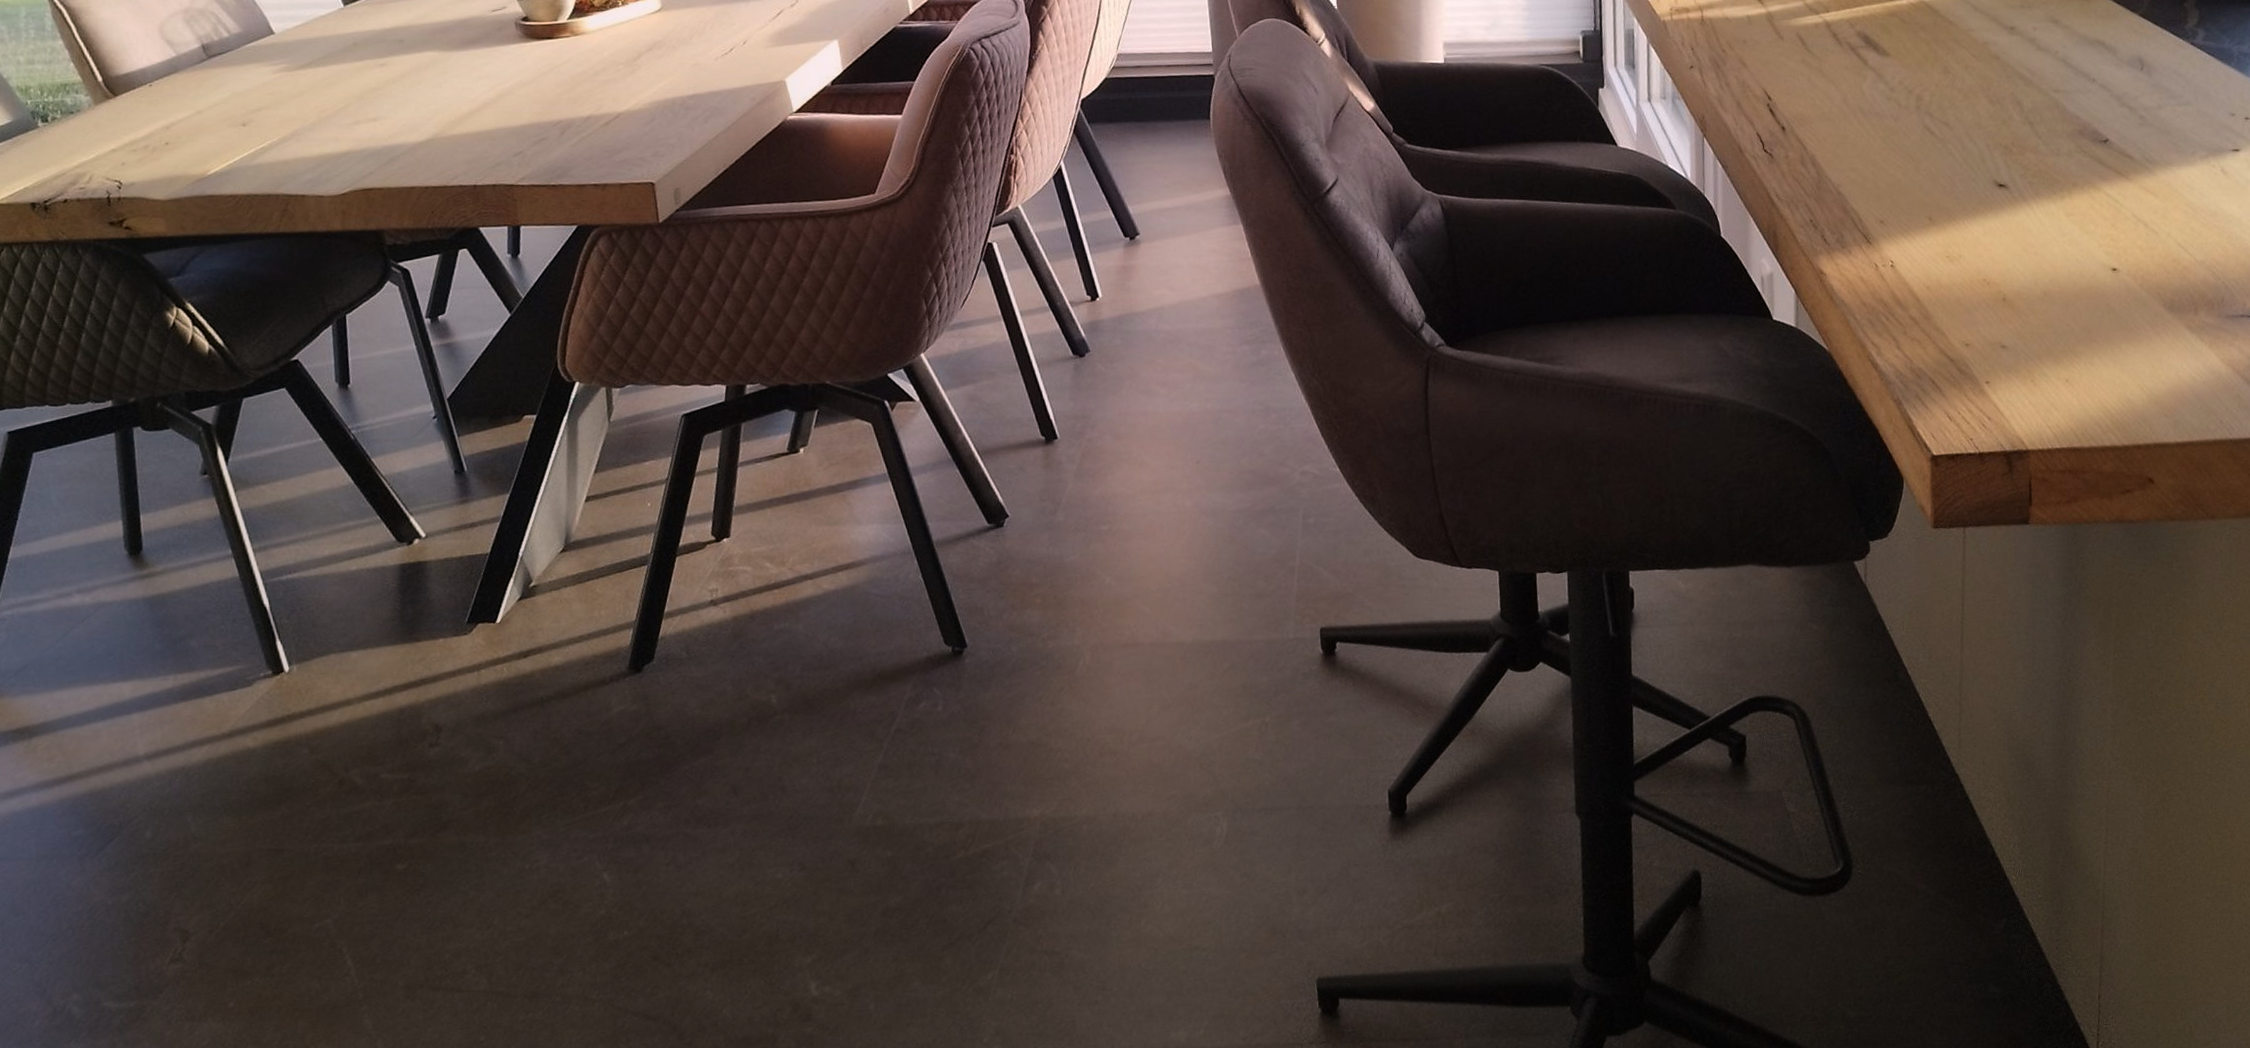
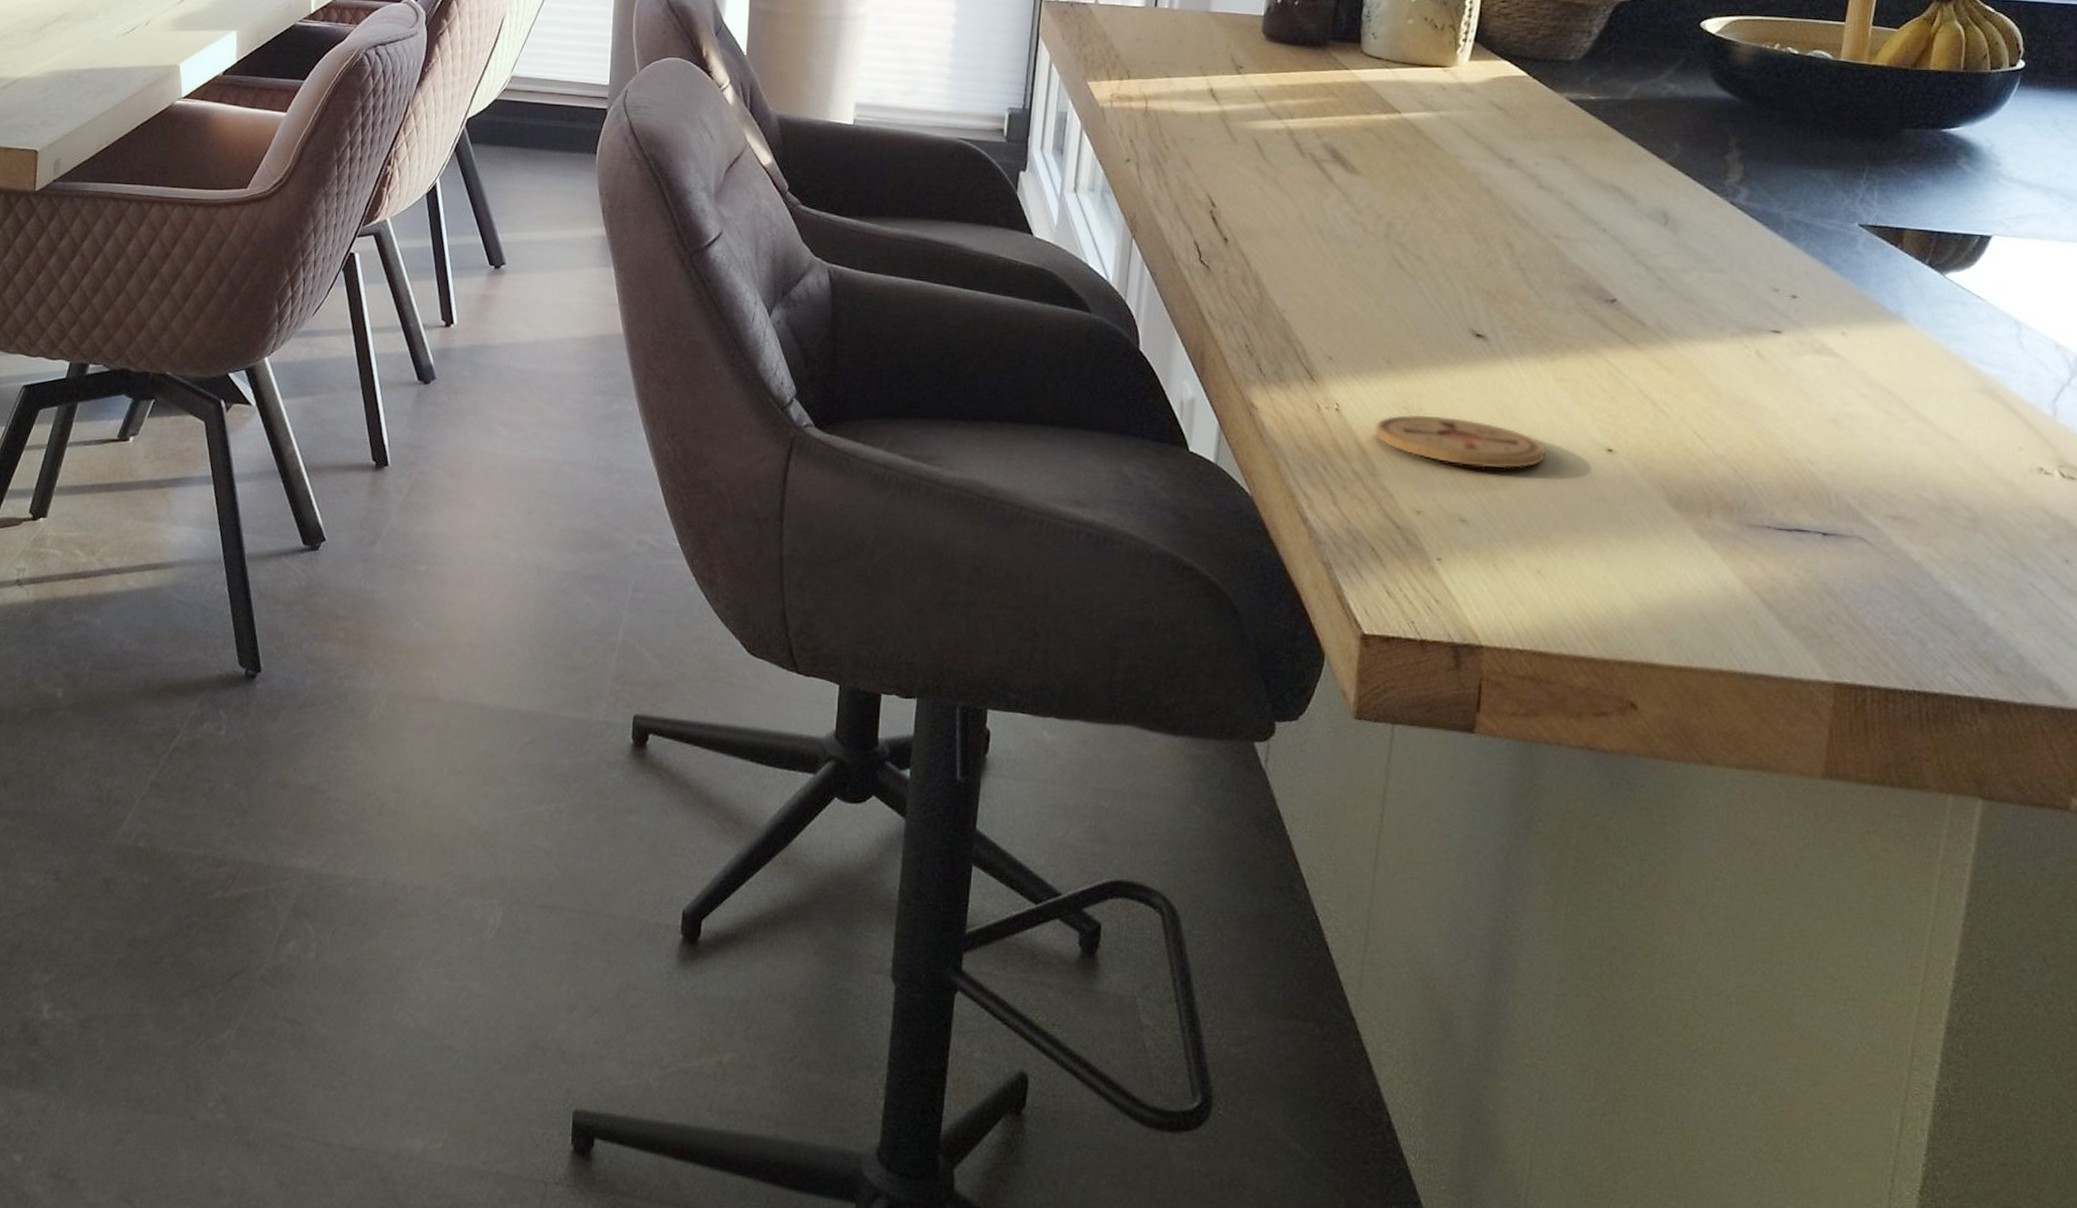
coaster: none [1924,259,2064,300] -> present [1374,415,1547,469]

